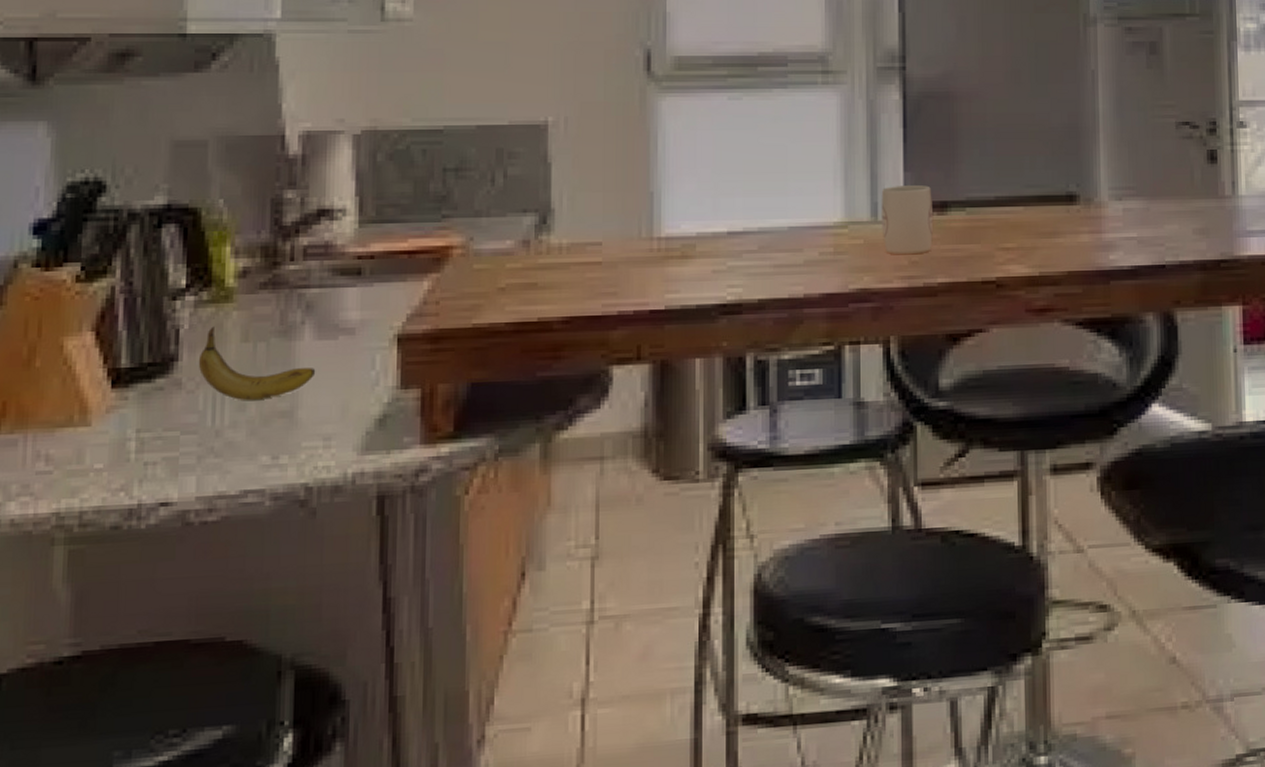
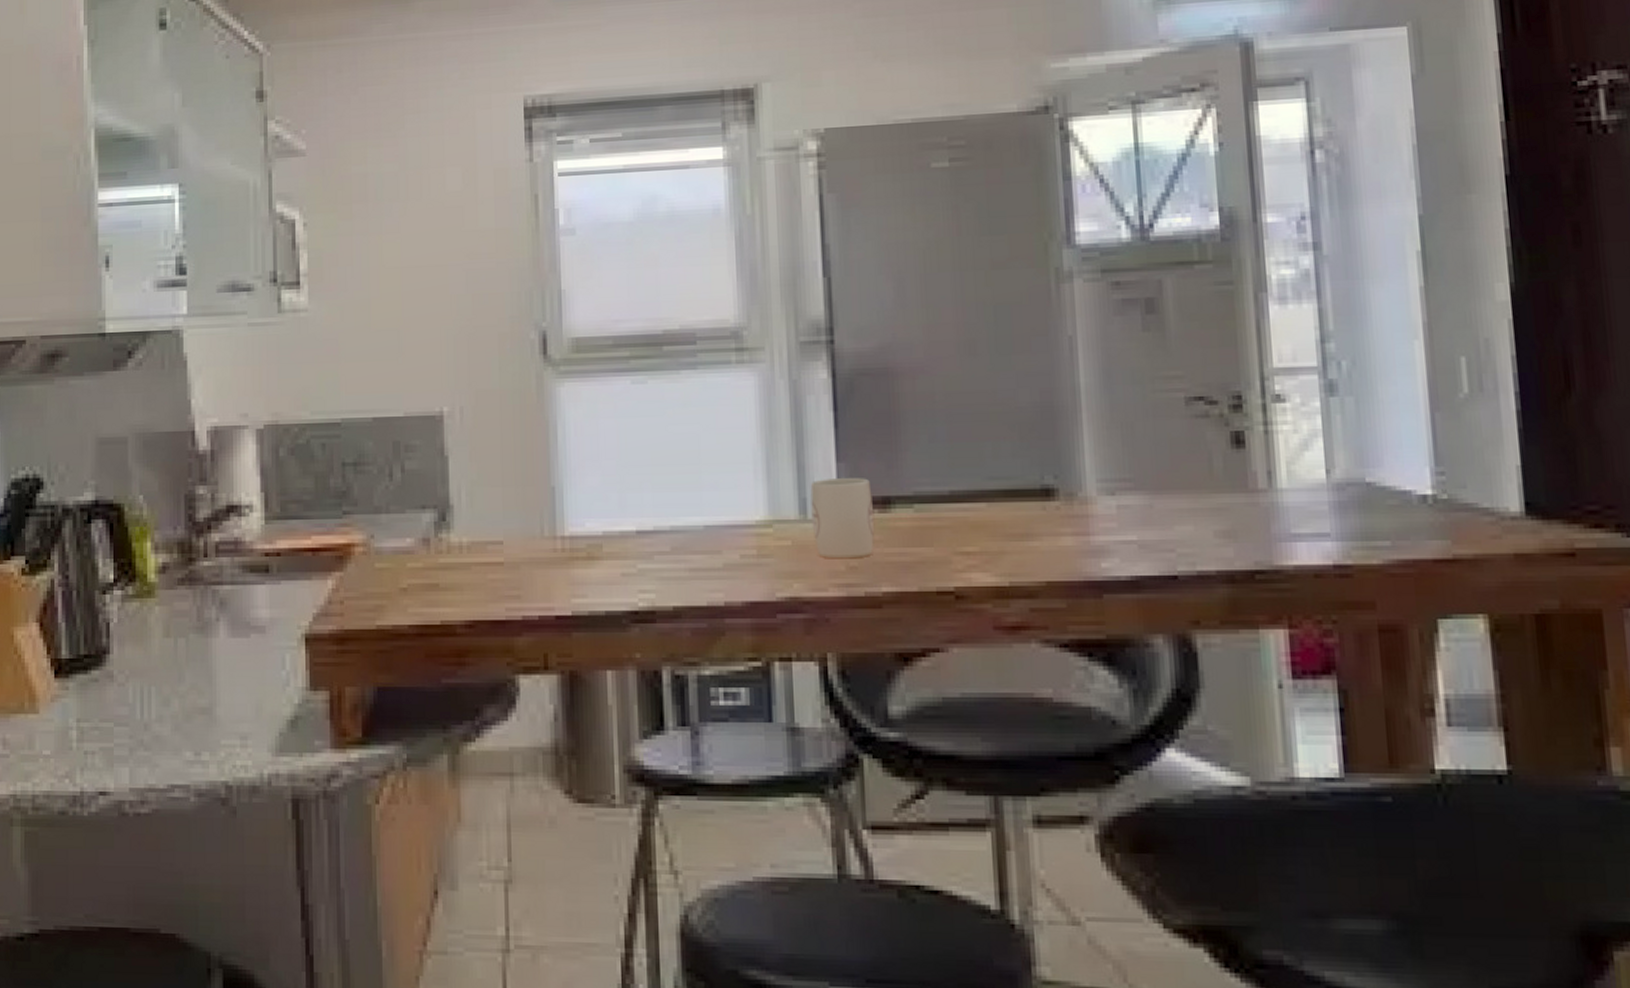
banana: present [198,326,316,401] -> none [127,621,231,696]

